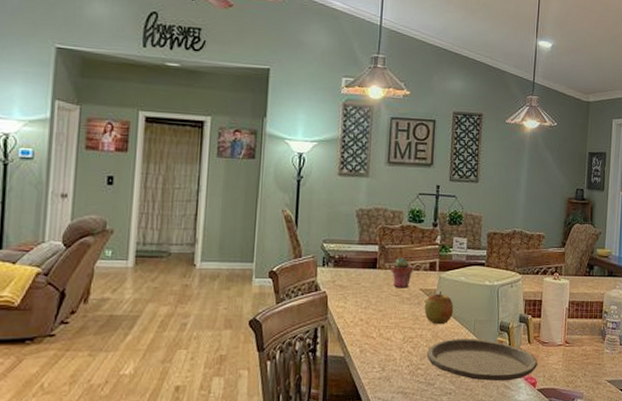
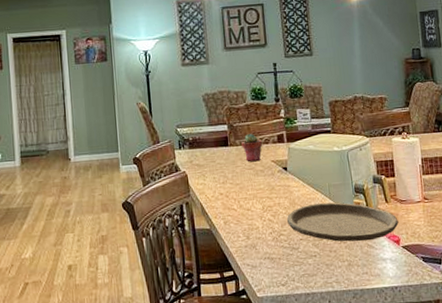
apple: present [424,291,454,325] -> none [278,161,307,193]

